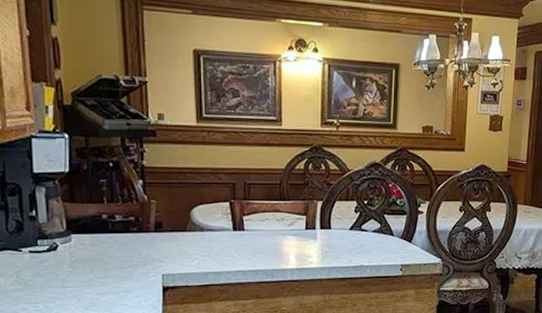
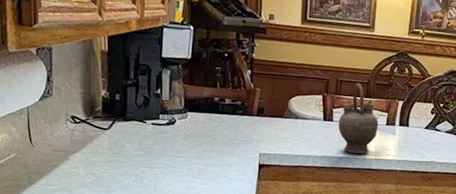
teapot: none [250,184,297,264] -> present [338,83,379,154]

